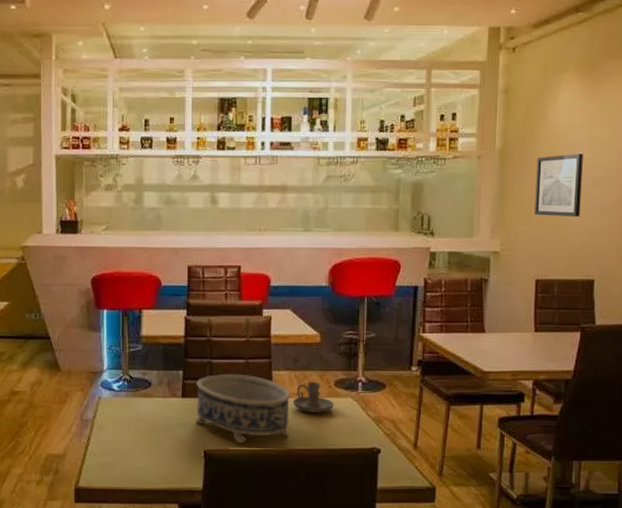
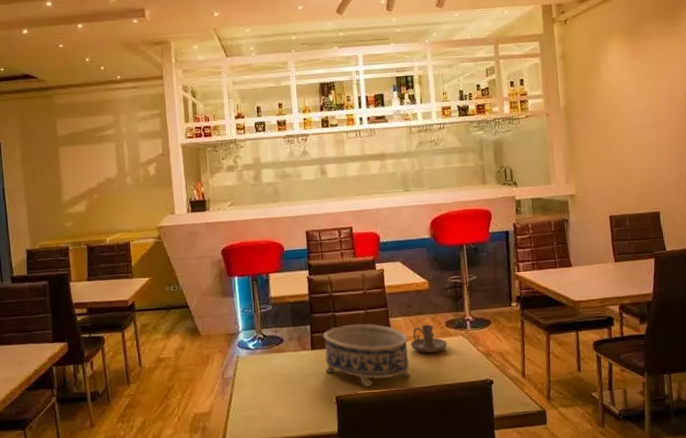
wall art: present [534,153,583,217] -> none [597,104,640,161]

